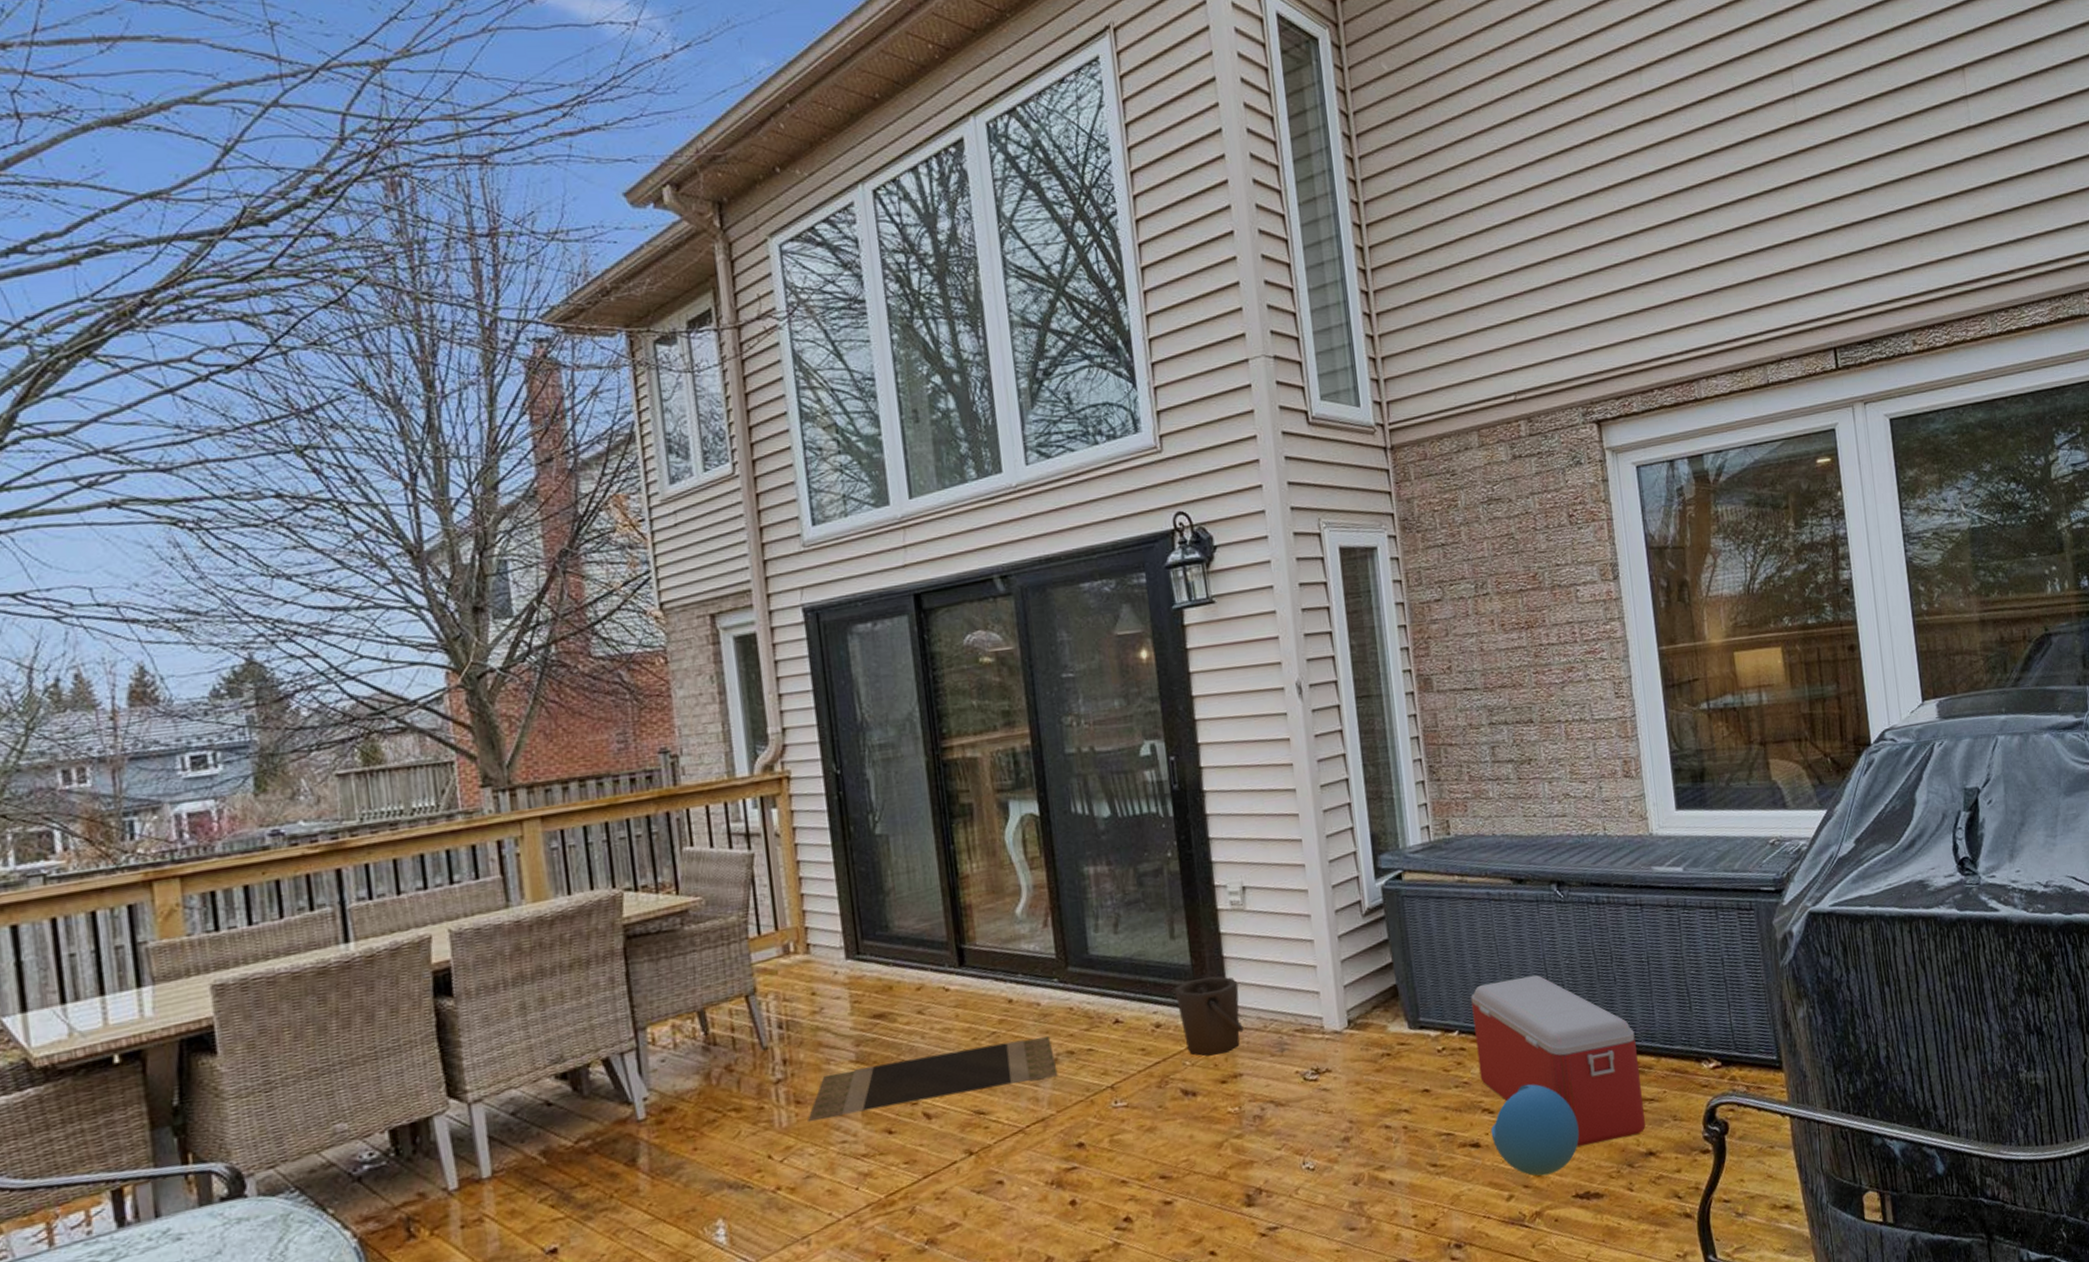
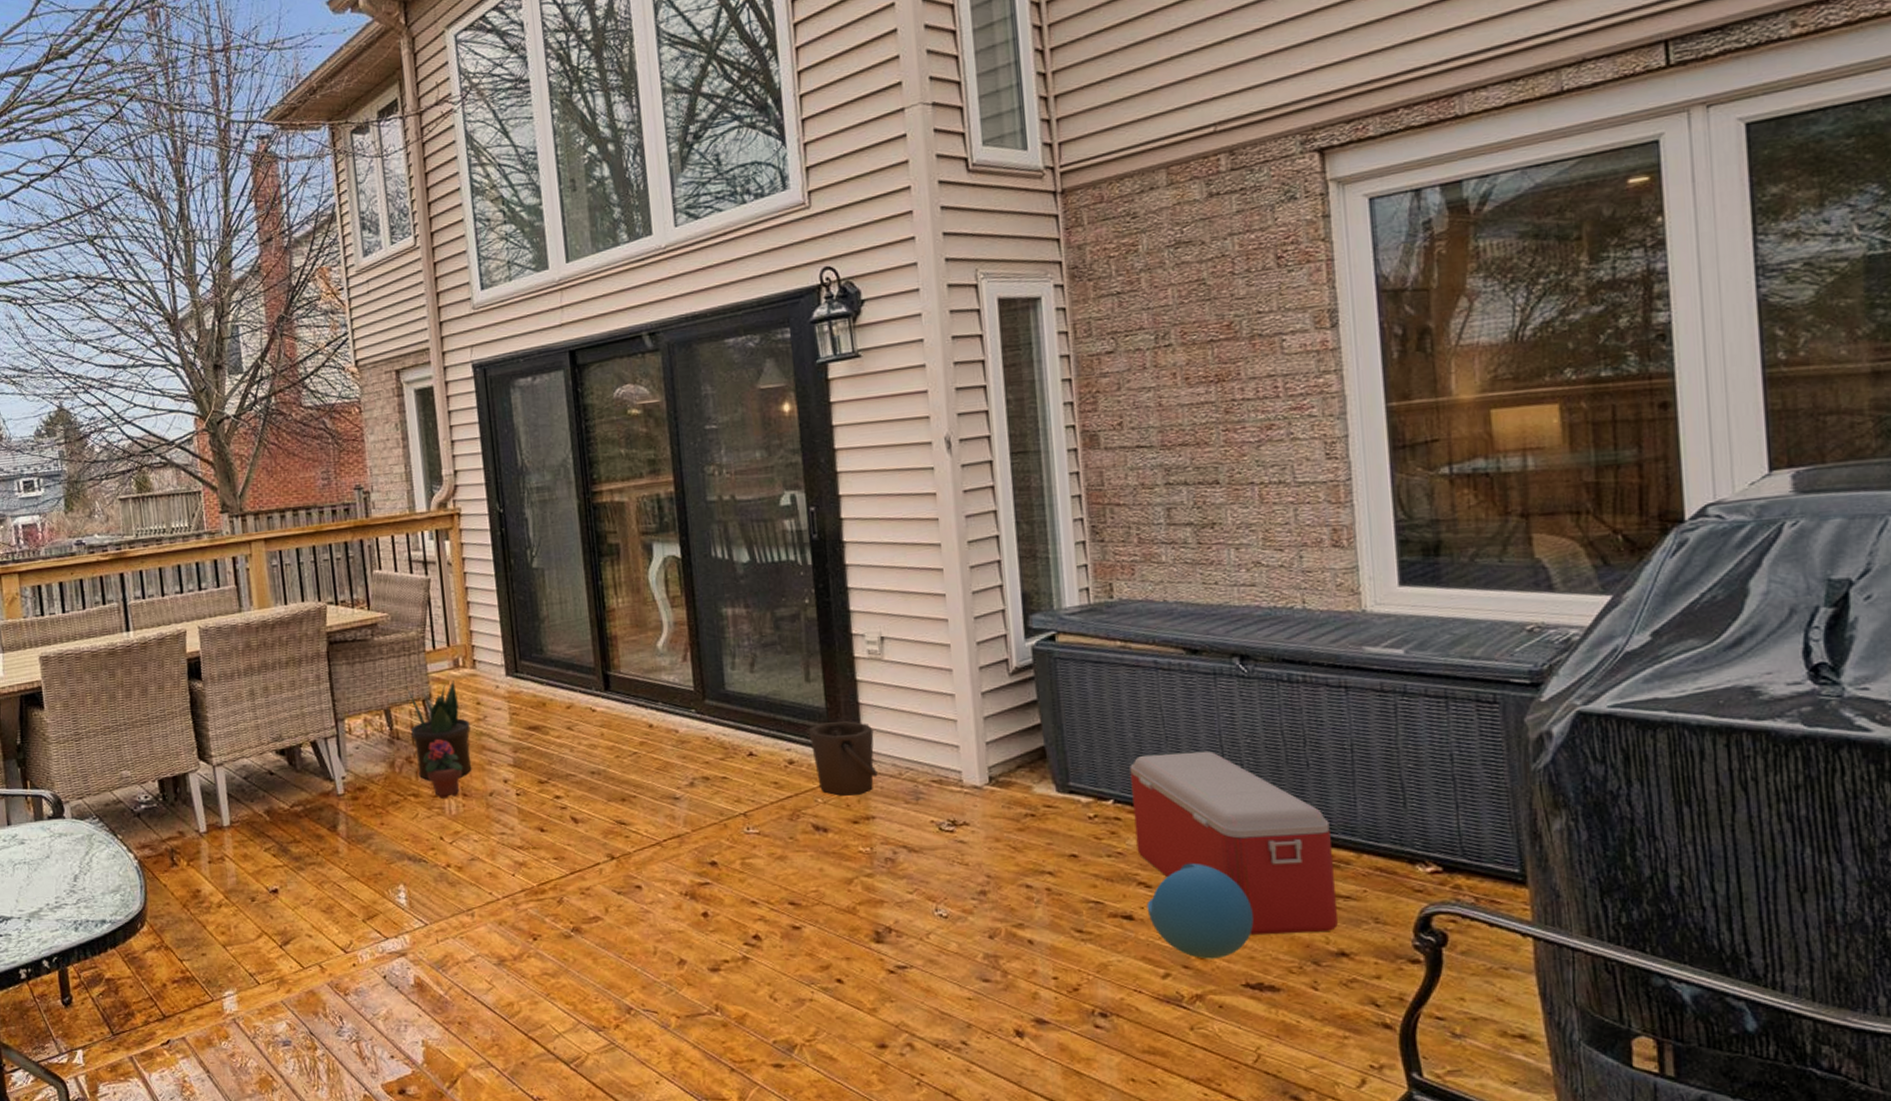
planter: none [725,969,807,1092] -> present [406,680,472,782]
potted flower: none [746,1040,795,1111] -> present [422,739,463,800]
doormat: present [806,1036,1058,1123] -> none [472,761,694,813]

